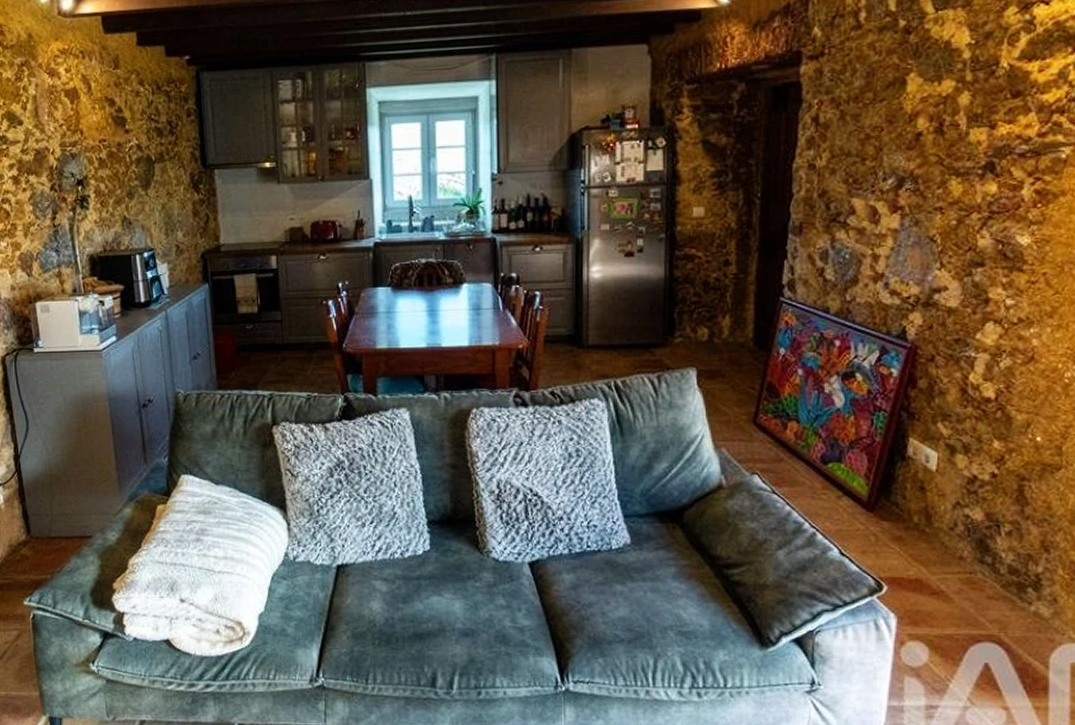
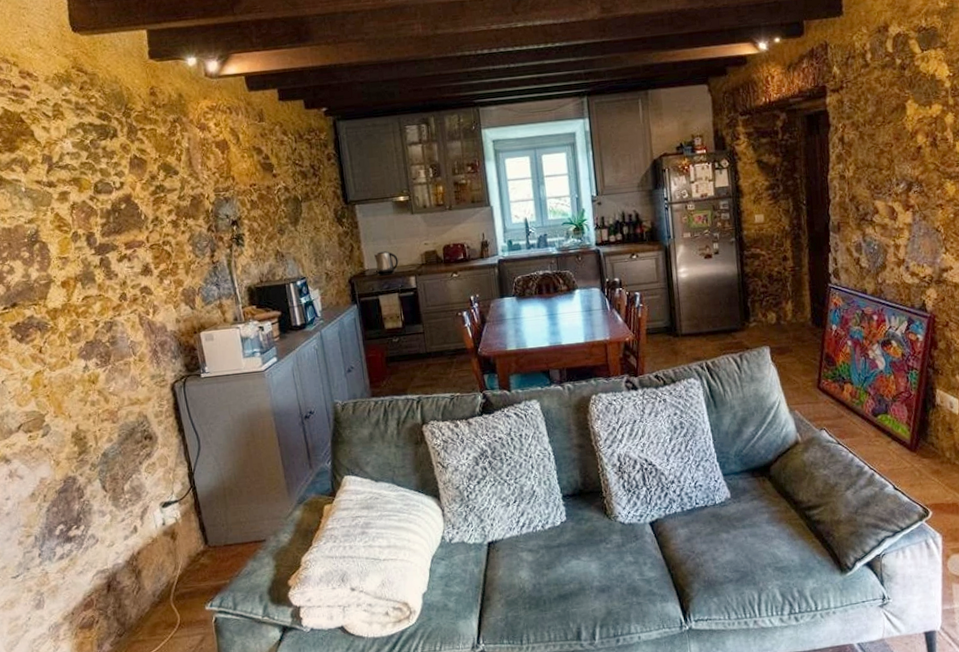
kettle: none [232,224,259,253] -> present [374,251,399,276]

